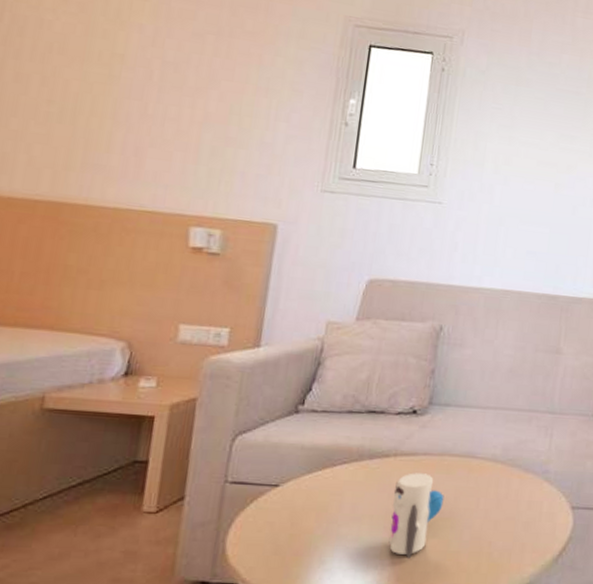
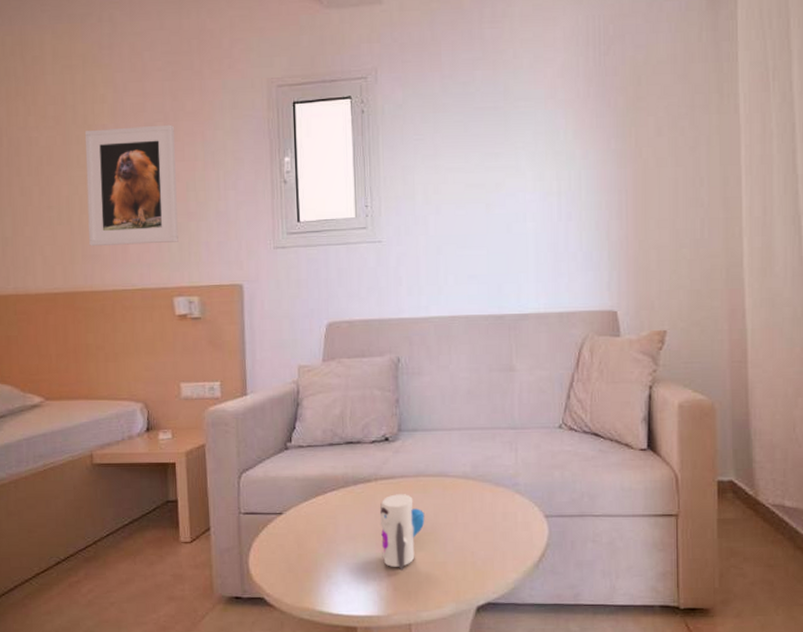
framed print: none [94,26,229,167] -> present [84,124,178,247]

